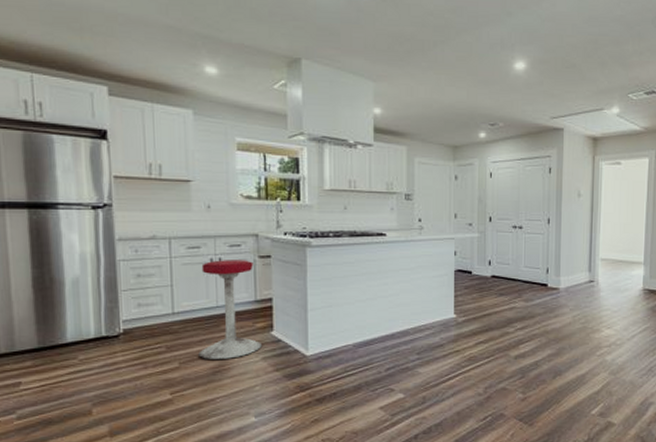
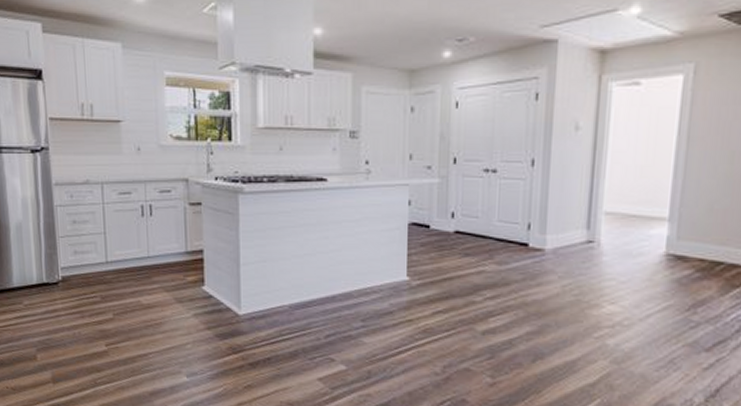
stool: present [199,260,261,359] -> none [131,207,193,313]

